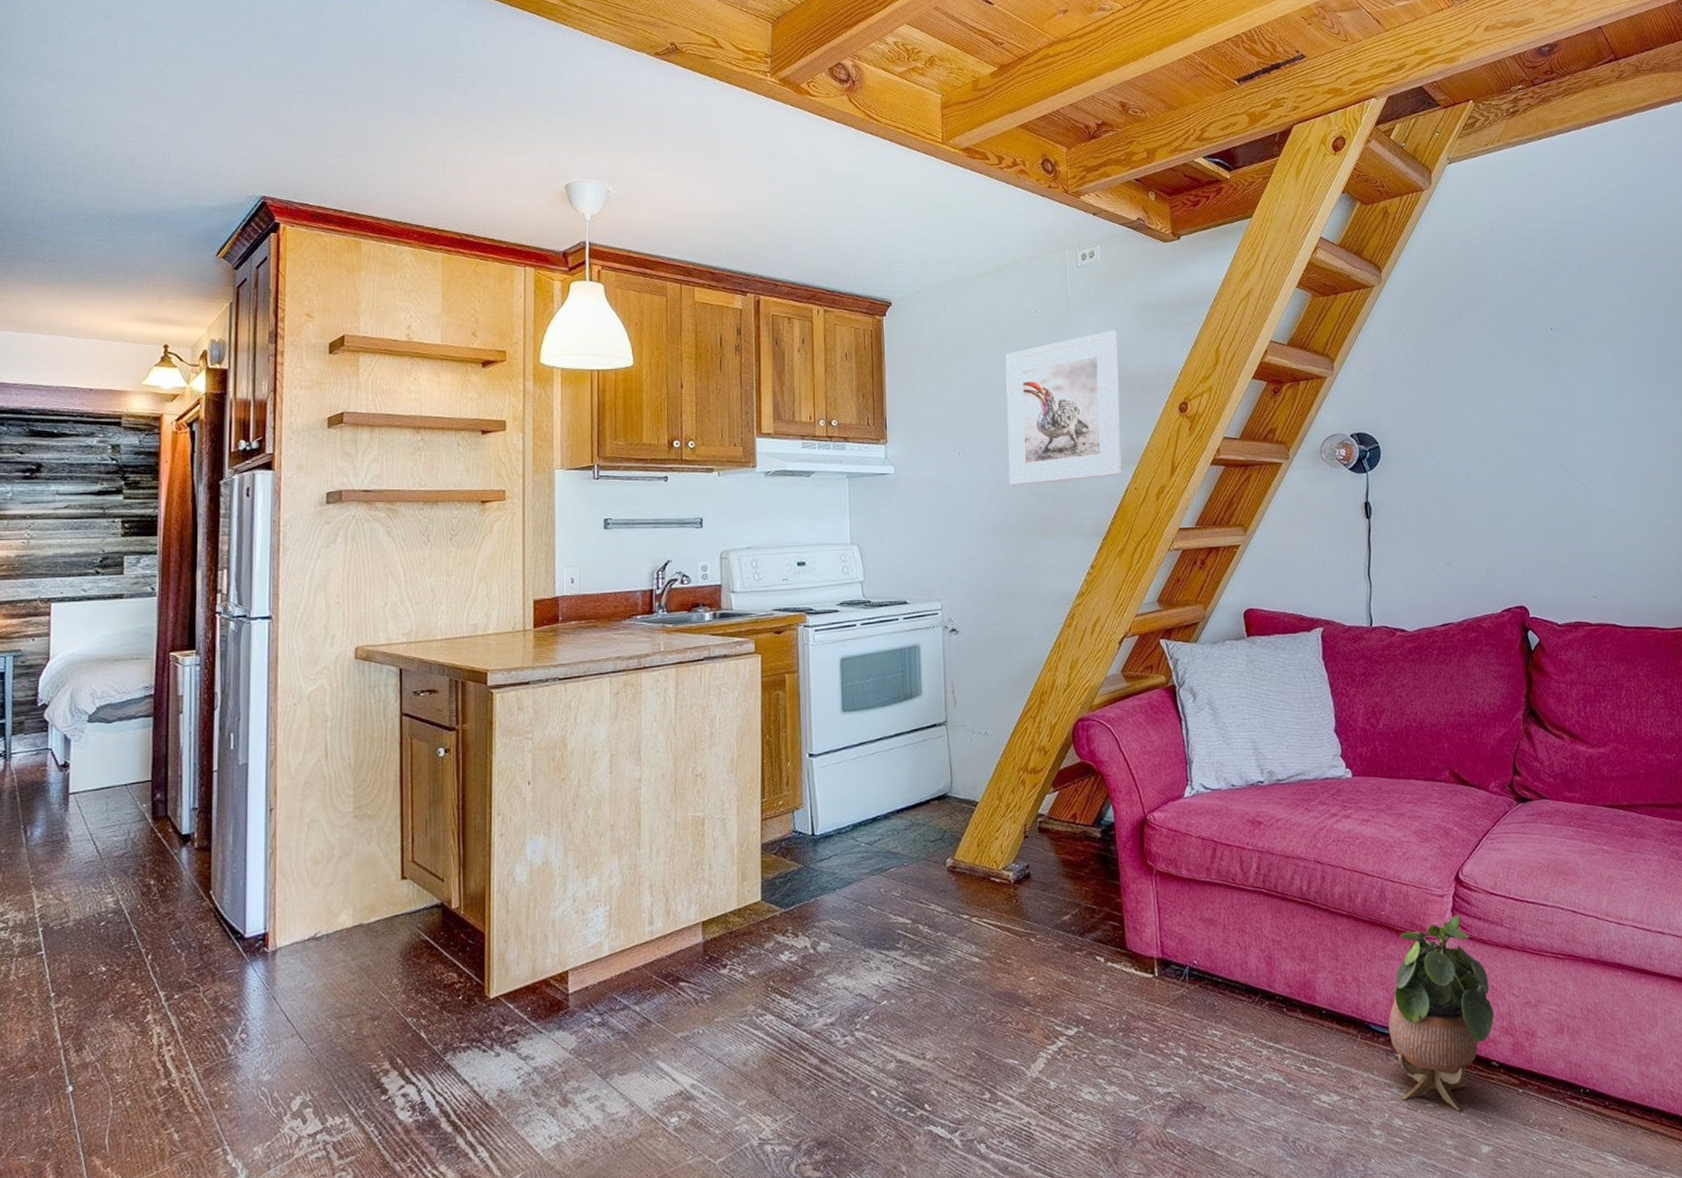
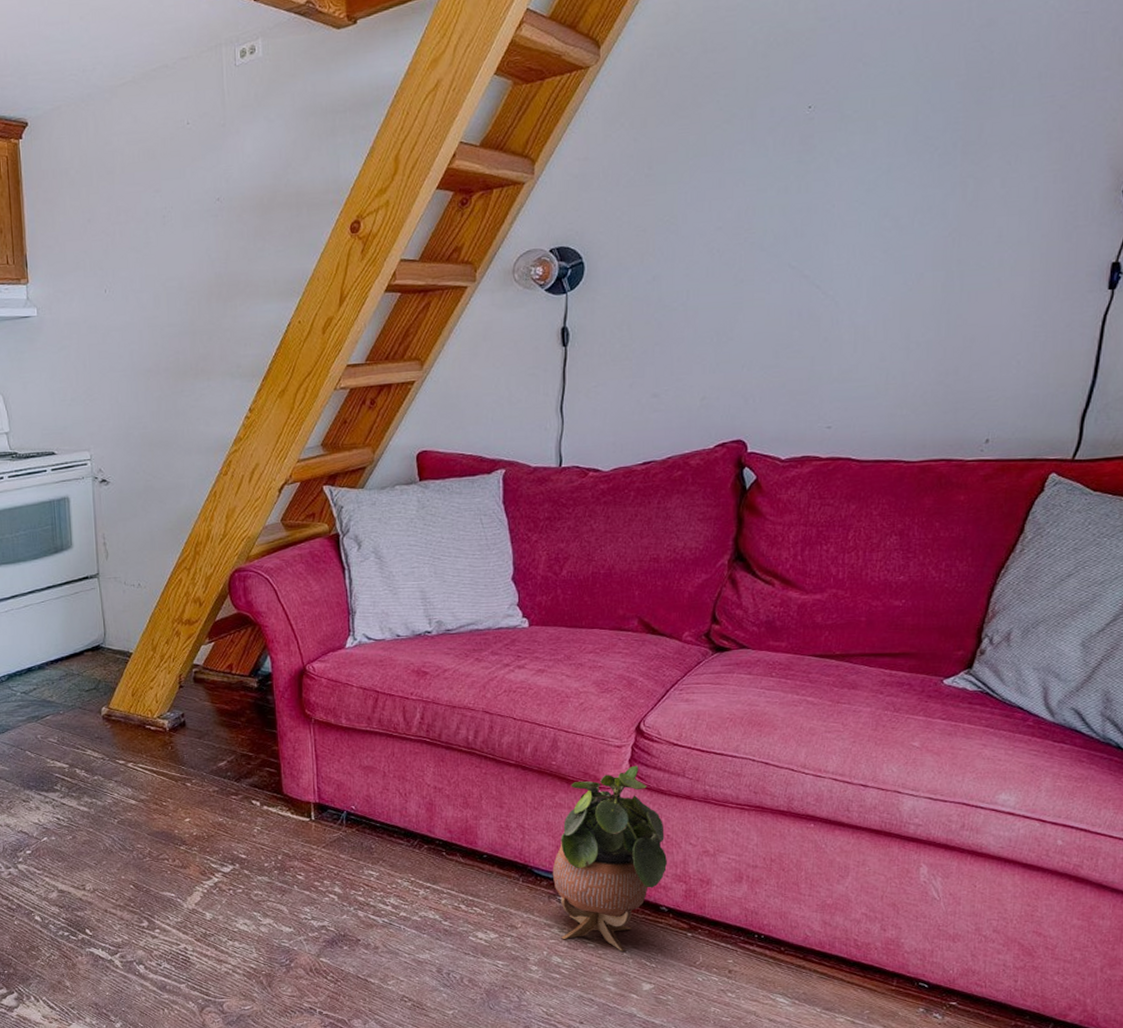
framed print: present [1005,330,1122,486] -> none [154,140,284,324]

